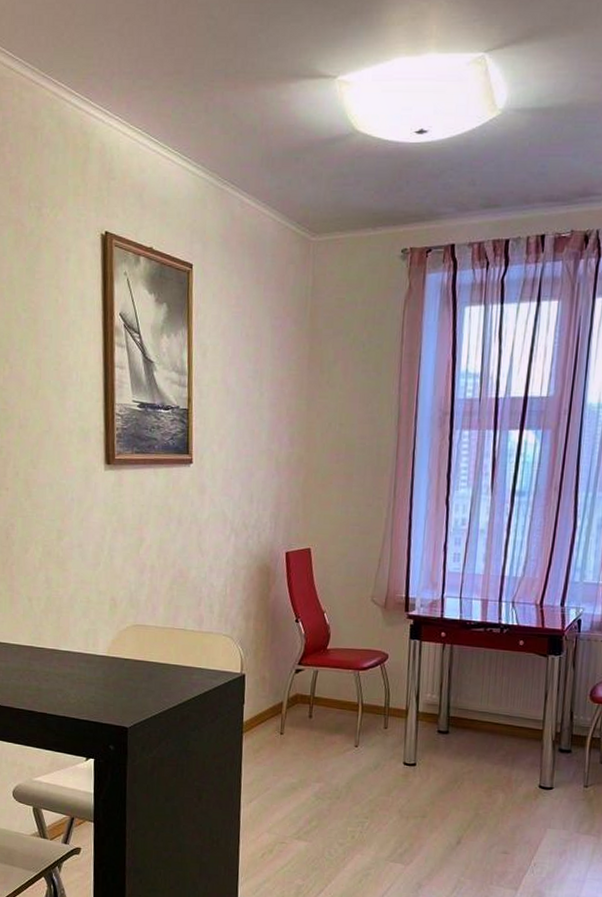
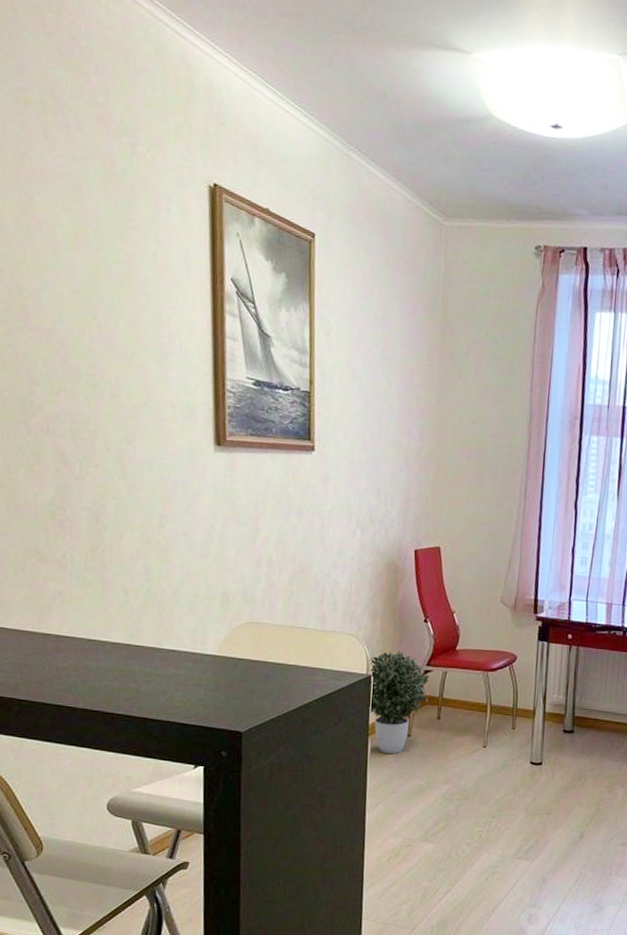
potted plant: none [243,651,300,752] -> present [368,651,429,754]

